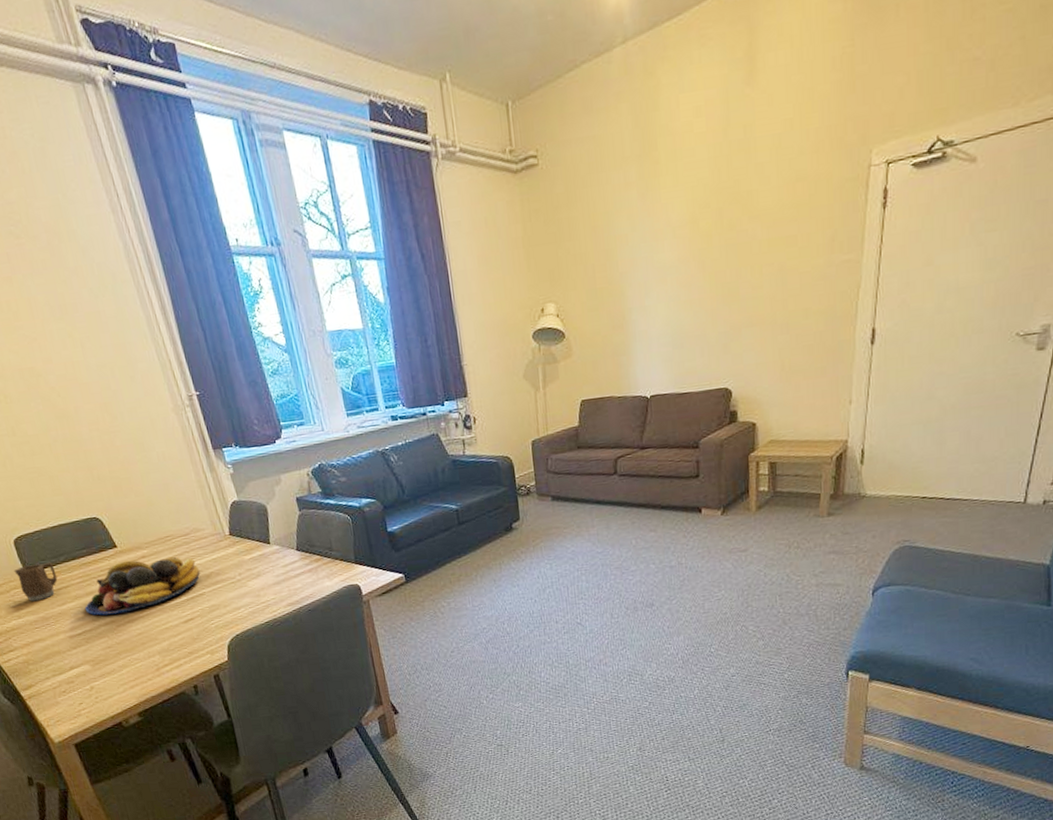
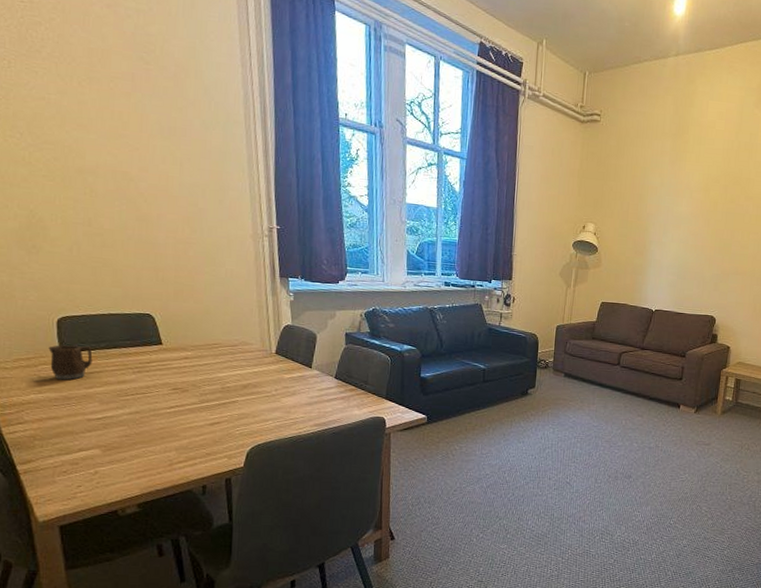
fruit bowl: present [84,556,200,616] -> none [112,358,238,407]

